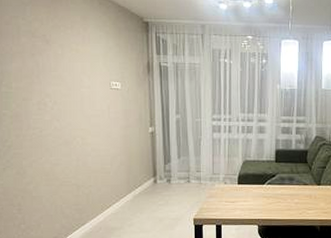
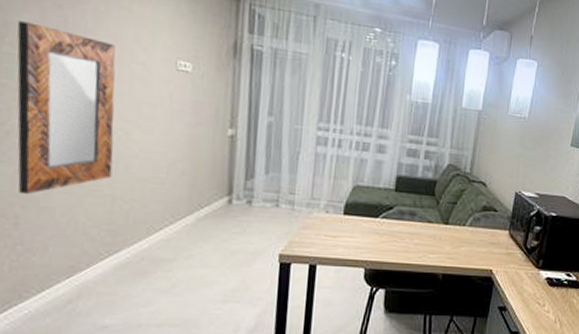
home mirror: none [9,69,75,189] -> present [17,21,116,195]

